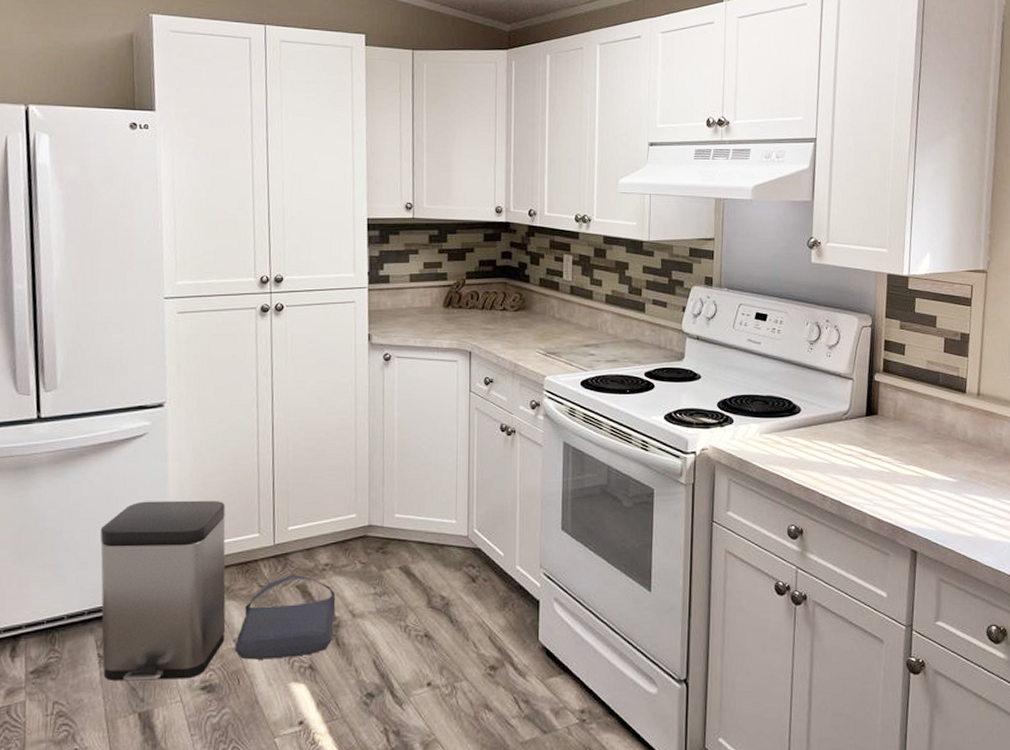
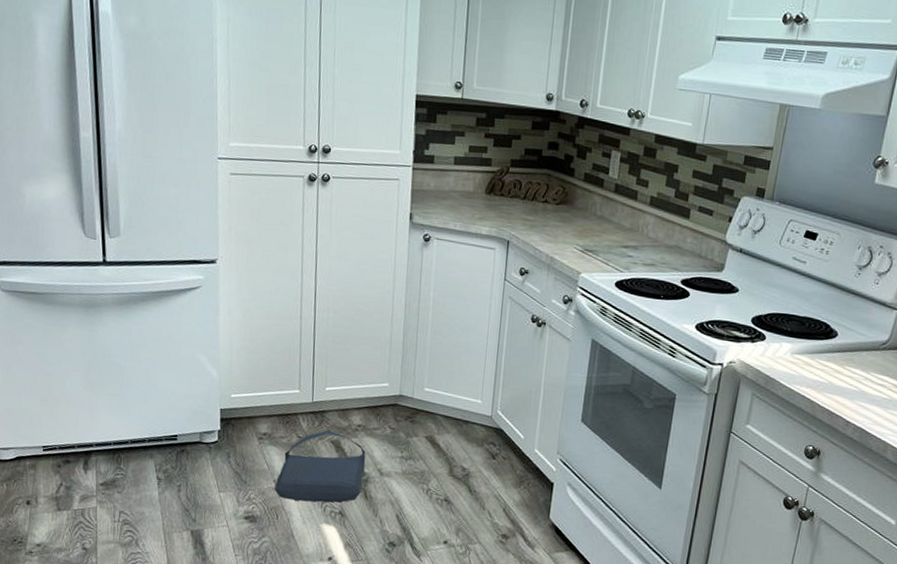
pedal bin: present [100,500,226,681] -> none [158,348,270,508]

